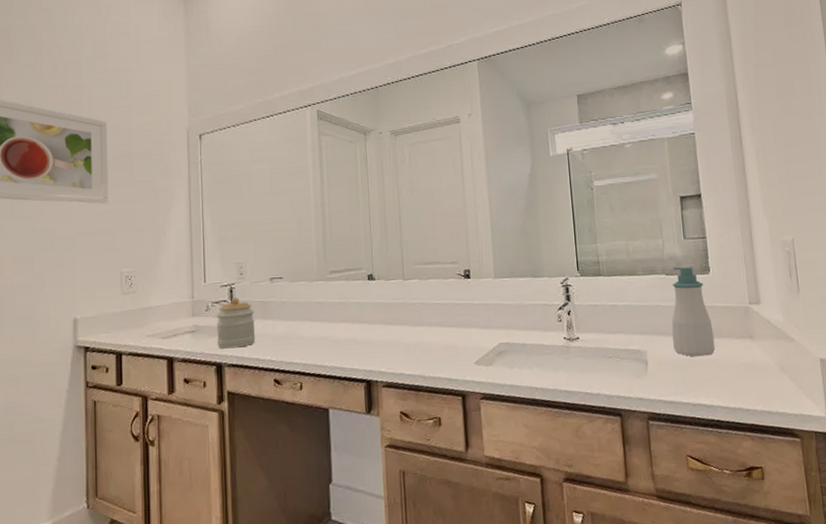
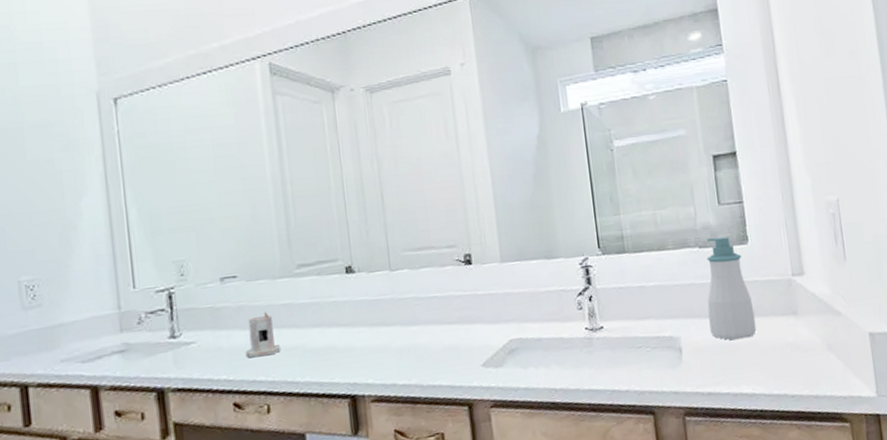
jar: present [216,297,256,349] -> none [152,304,207,371]
candle: none [285,307,314,344] -> present [245,312,281,358]

